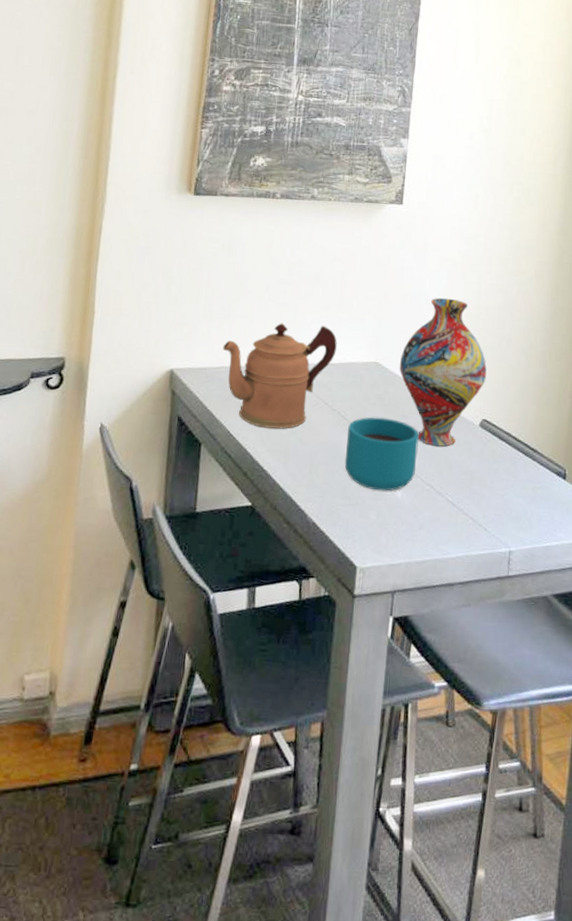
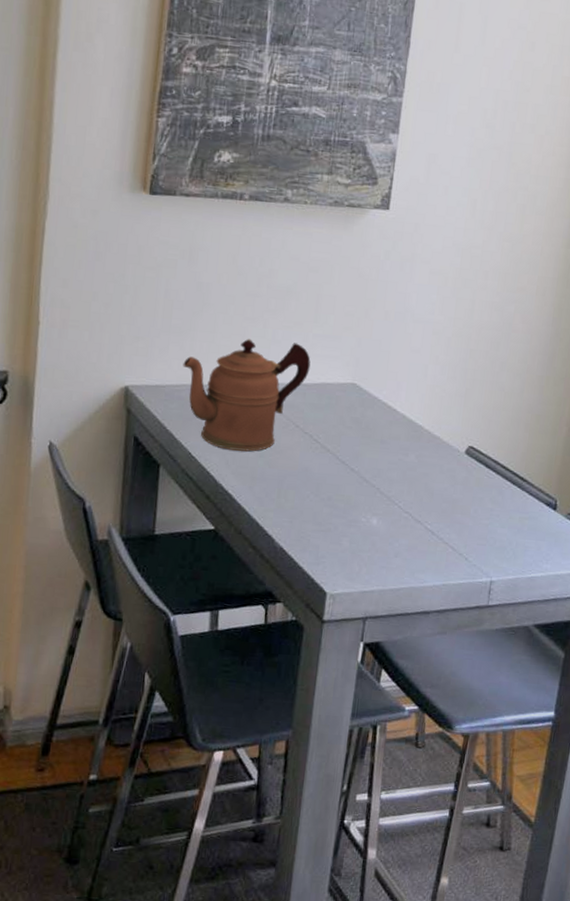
cup: present [344,417,419,491] -> none [316,441,399,518]
vase: present [399,297,487,447] -> none [379,315,476,474]

